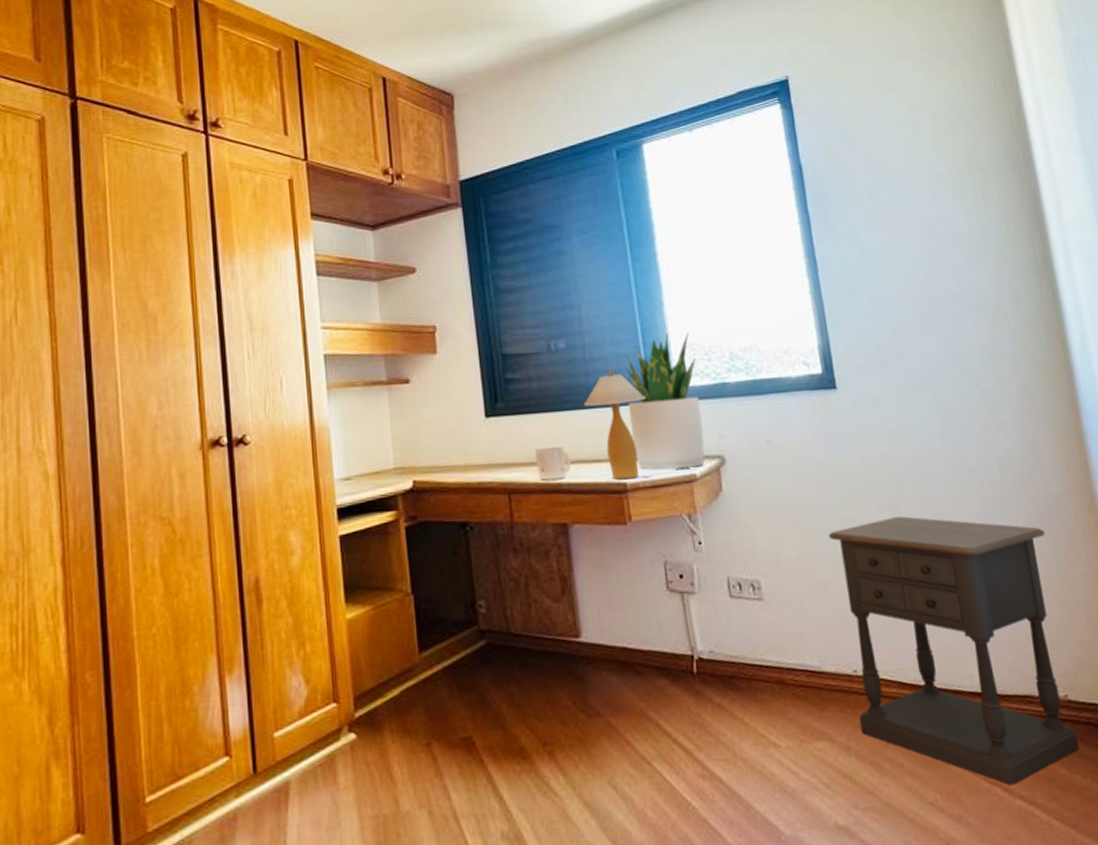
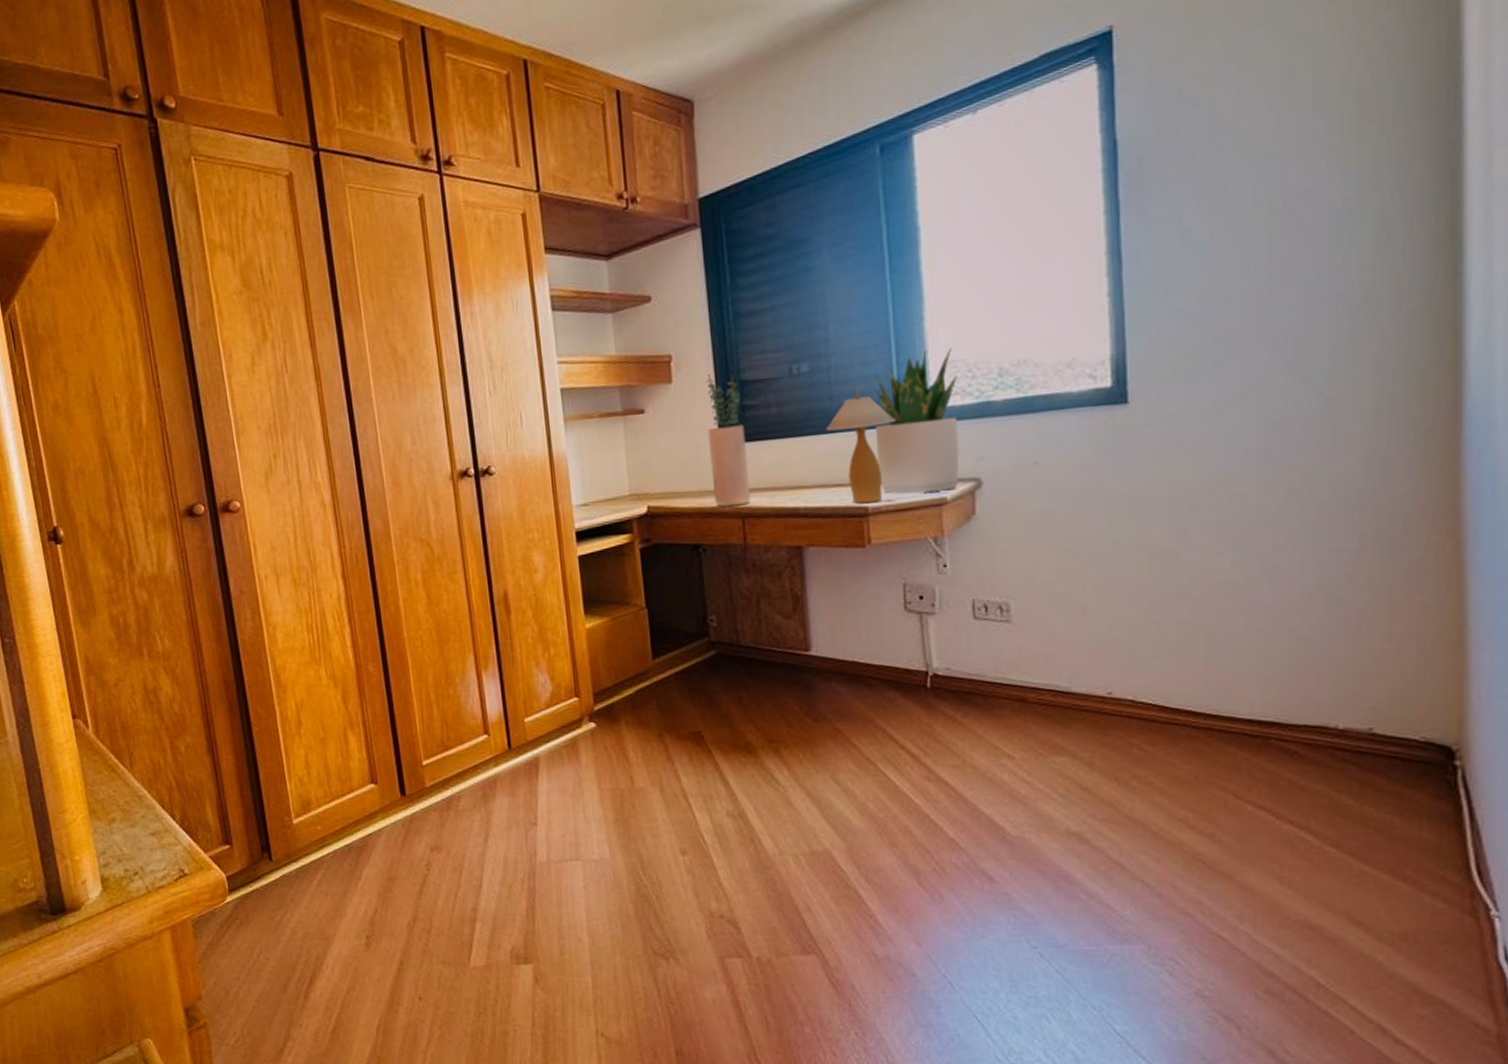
vase: none [470,346,516,483] -> present [706,374,751,507]
mug: present [534,446,571,481] -> none [771,471,809,505]
nightstand: present [828,516,1080,785] -> none [1096,540,1380,809]

